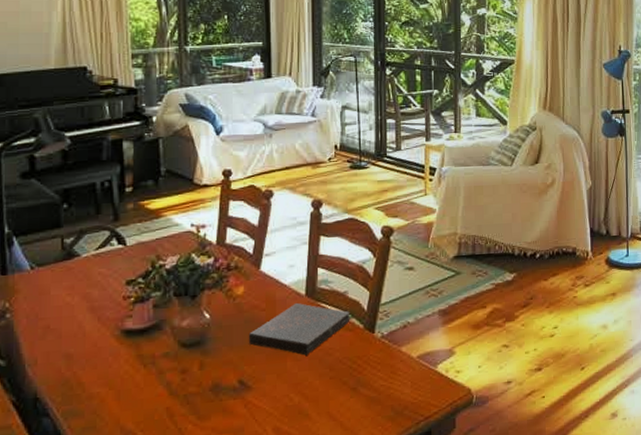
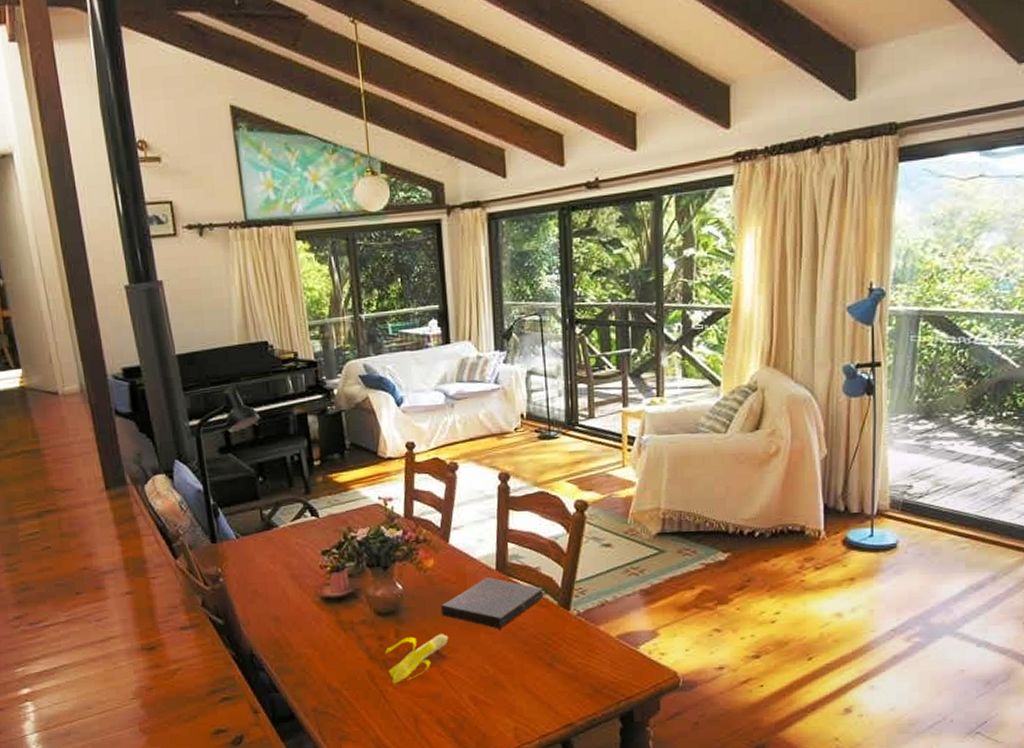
banana: none [188,363,255,421] -> present [385,634,449,684]

